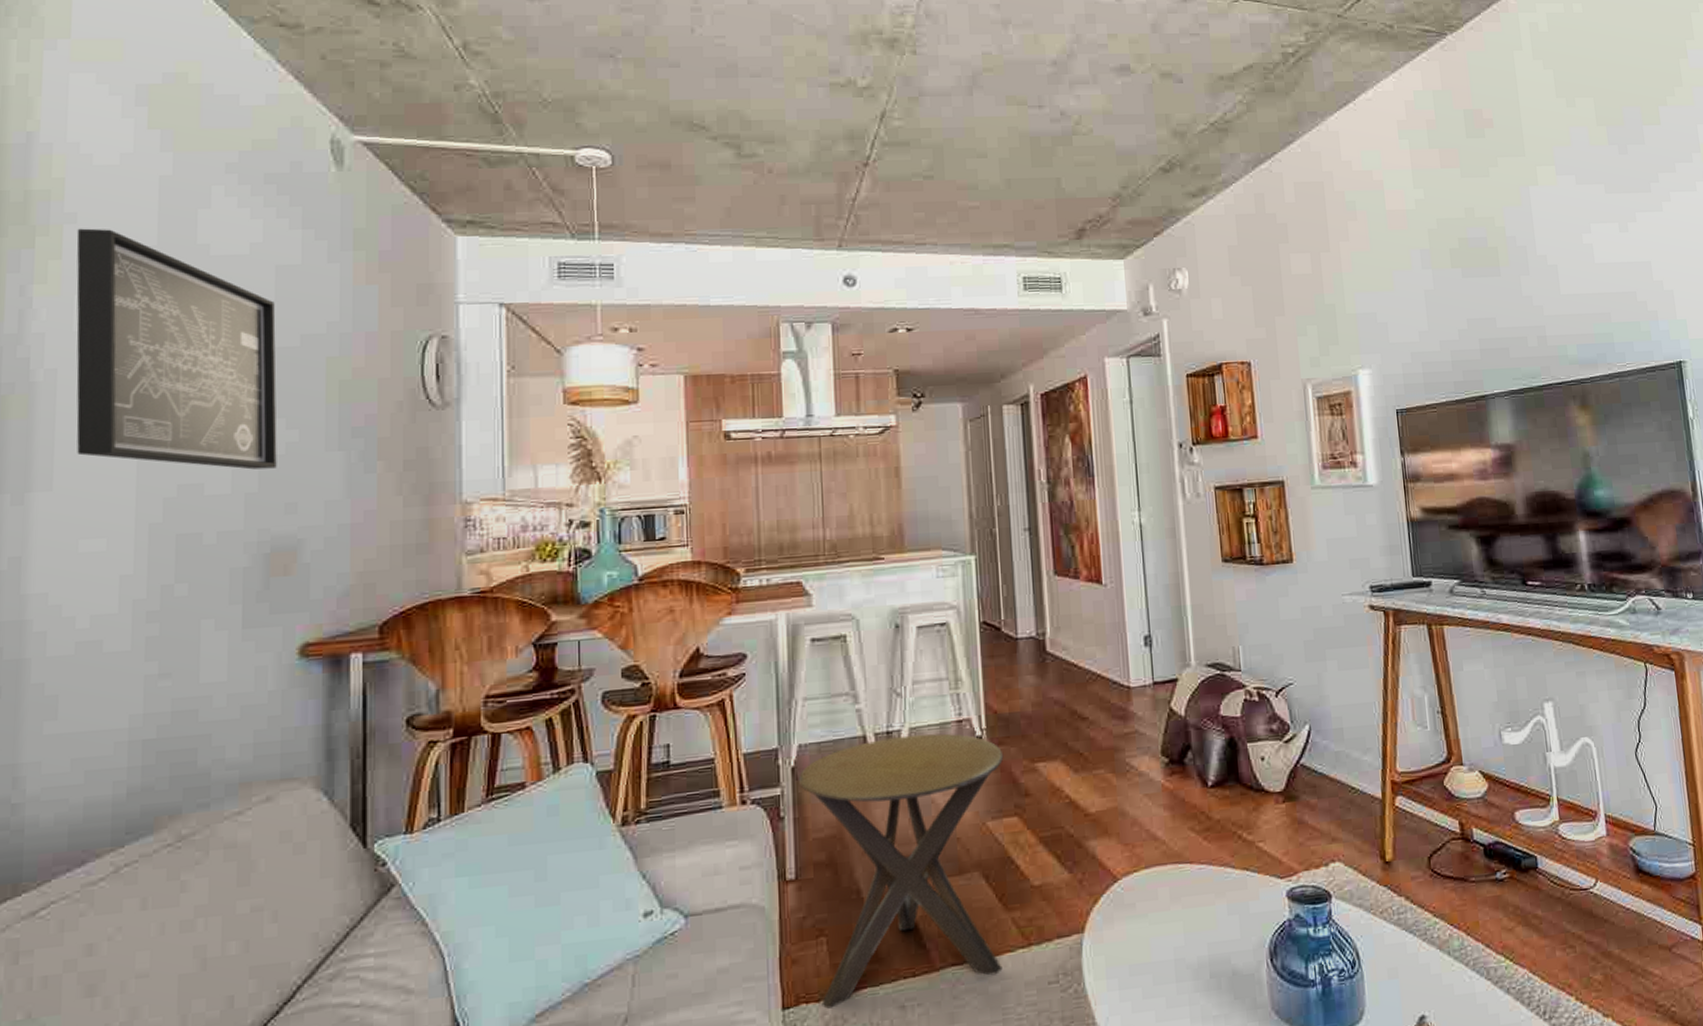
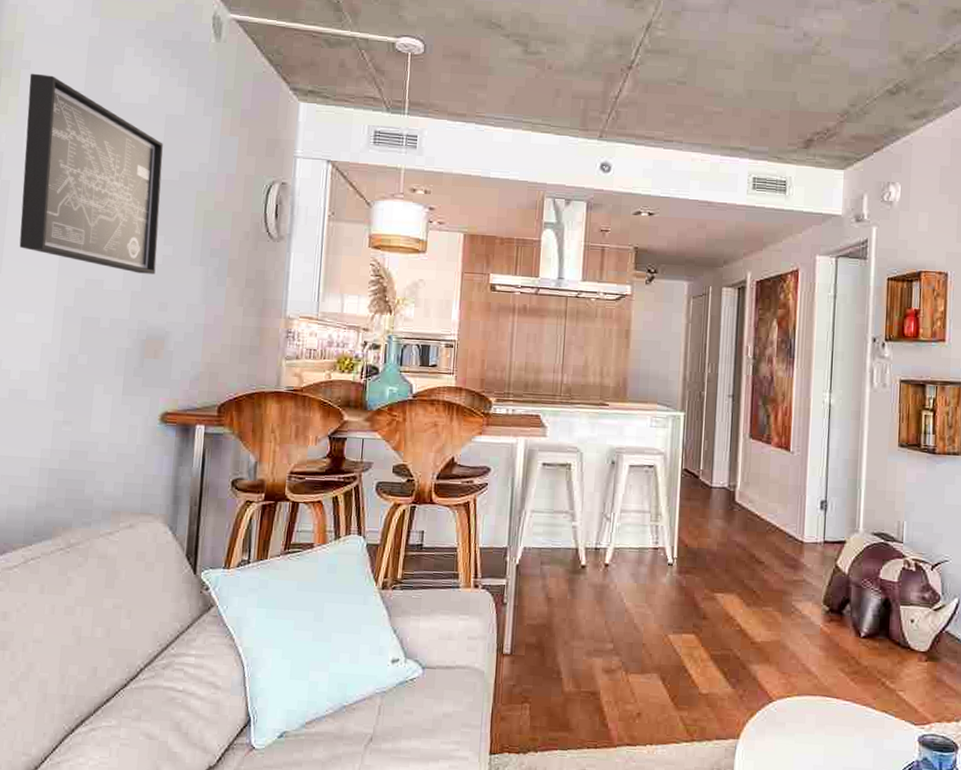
side table: present [798,733,1004,1009] -> none [520,553,689,761]

